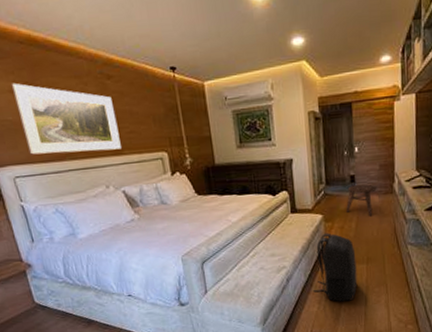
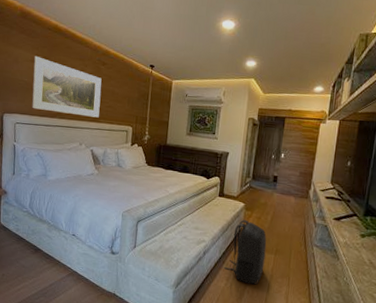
stool: present [346,184,378,217] -> none [265,184,296,214]

